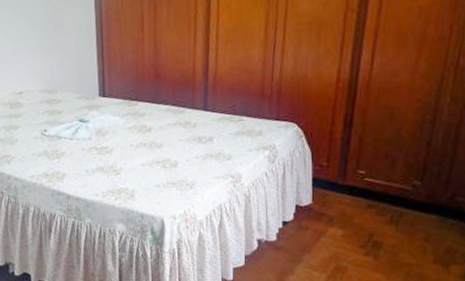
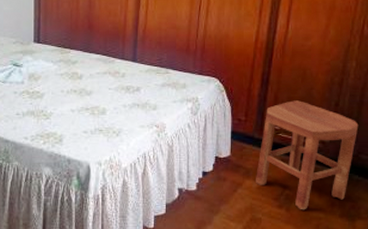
stool: none [339,142,454,257] -> present [255,100,359,210]

